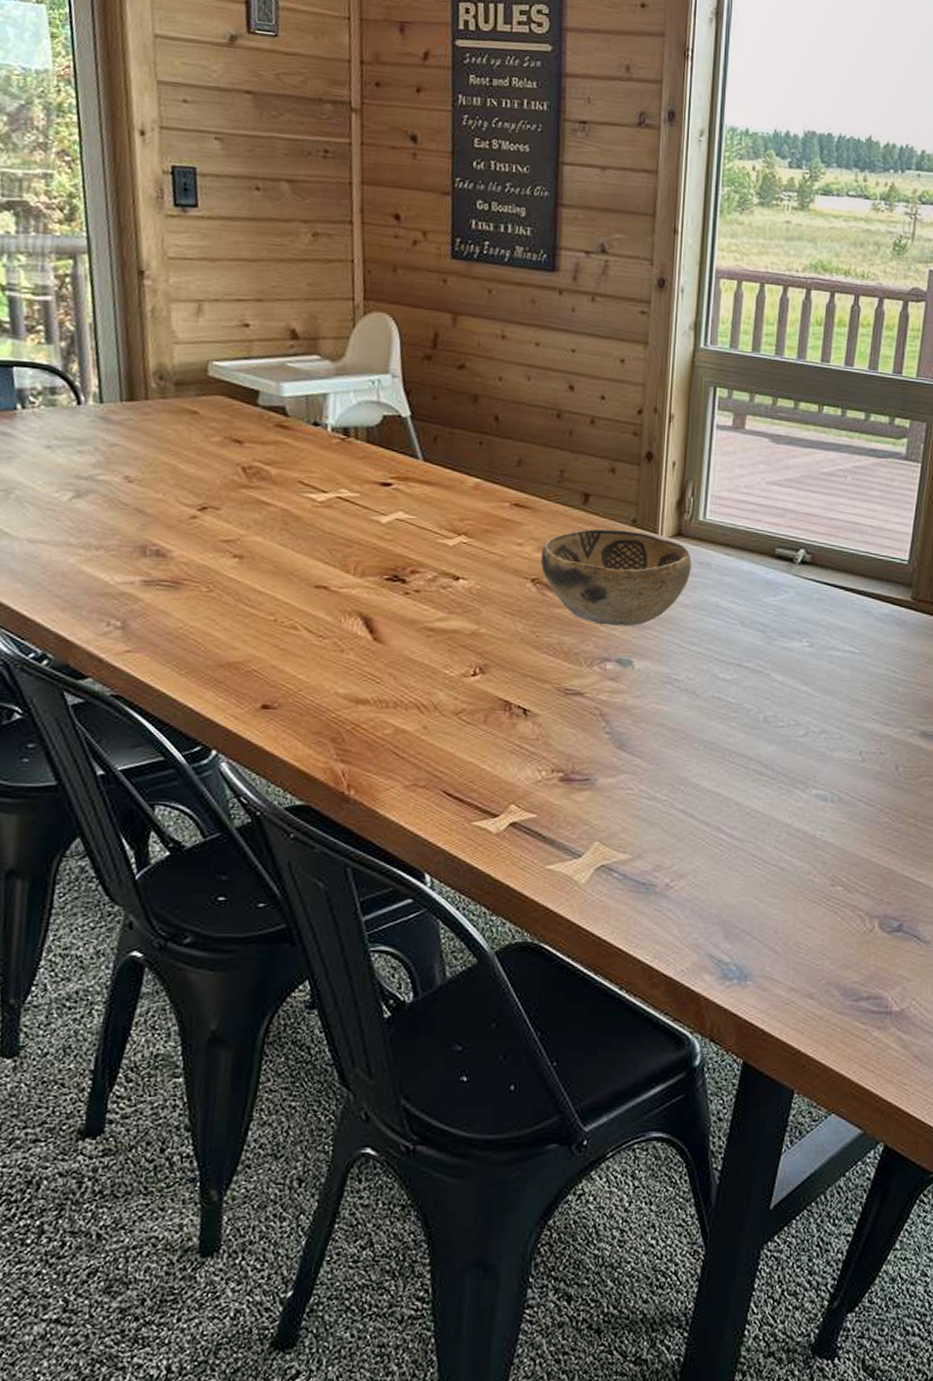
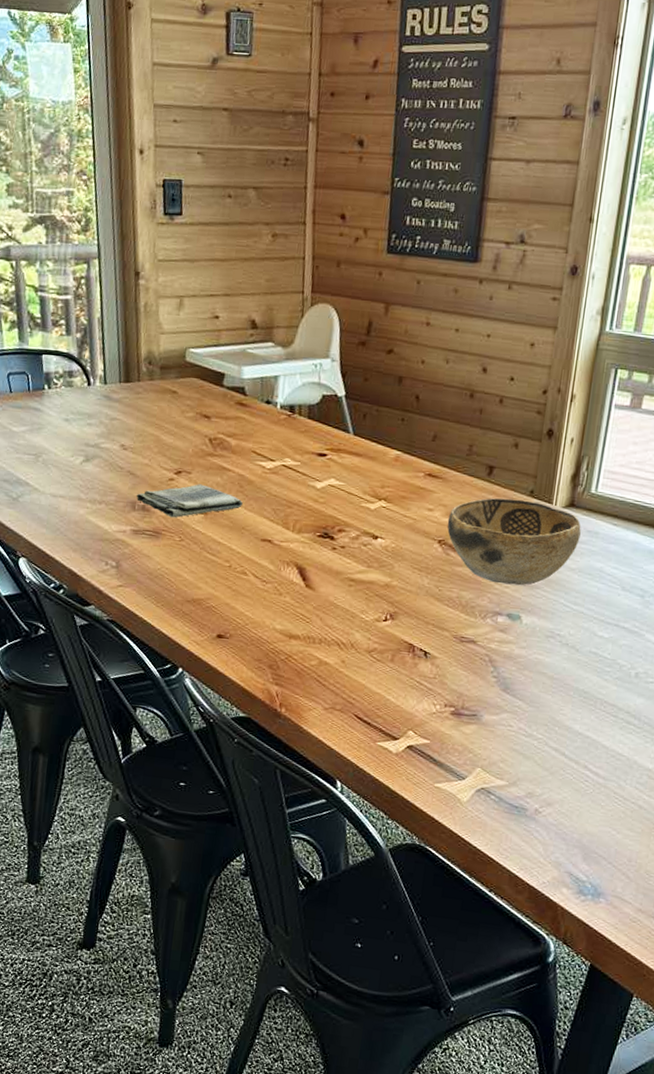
dish towel: none [146,522,289,564] -> present [136,484,243,518]

